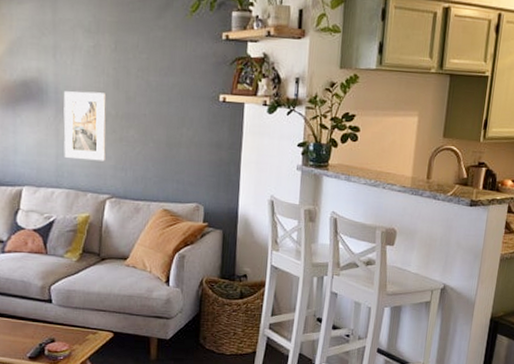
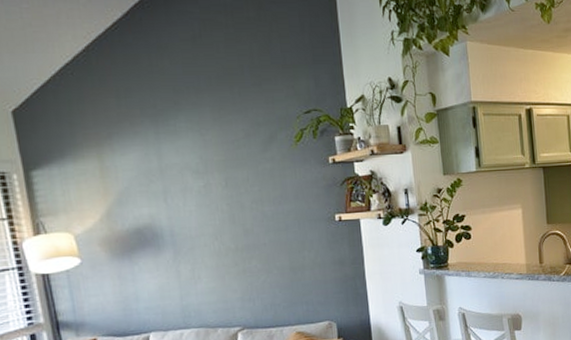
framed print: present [63,91,107,161] -> none [180,229,231,297]

